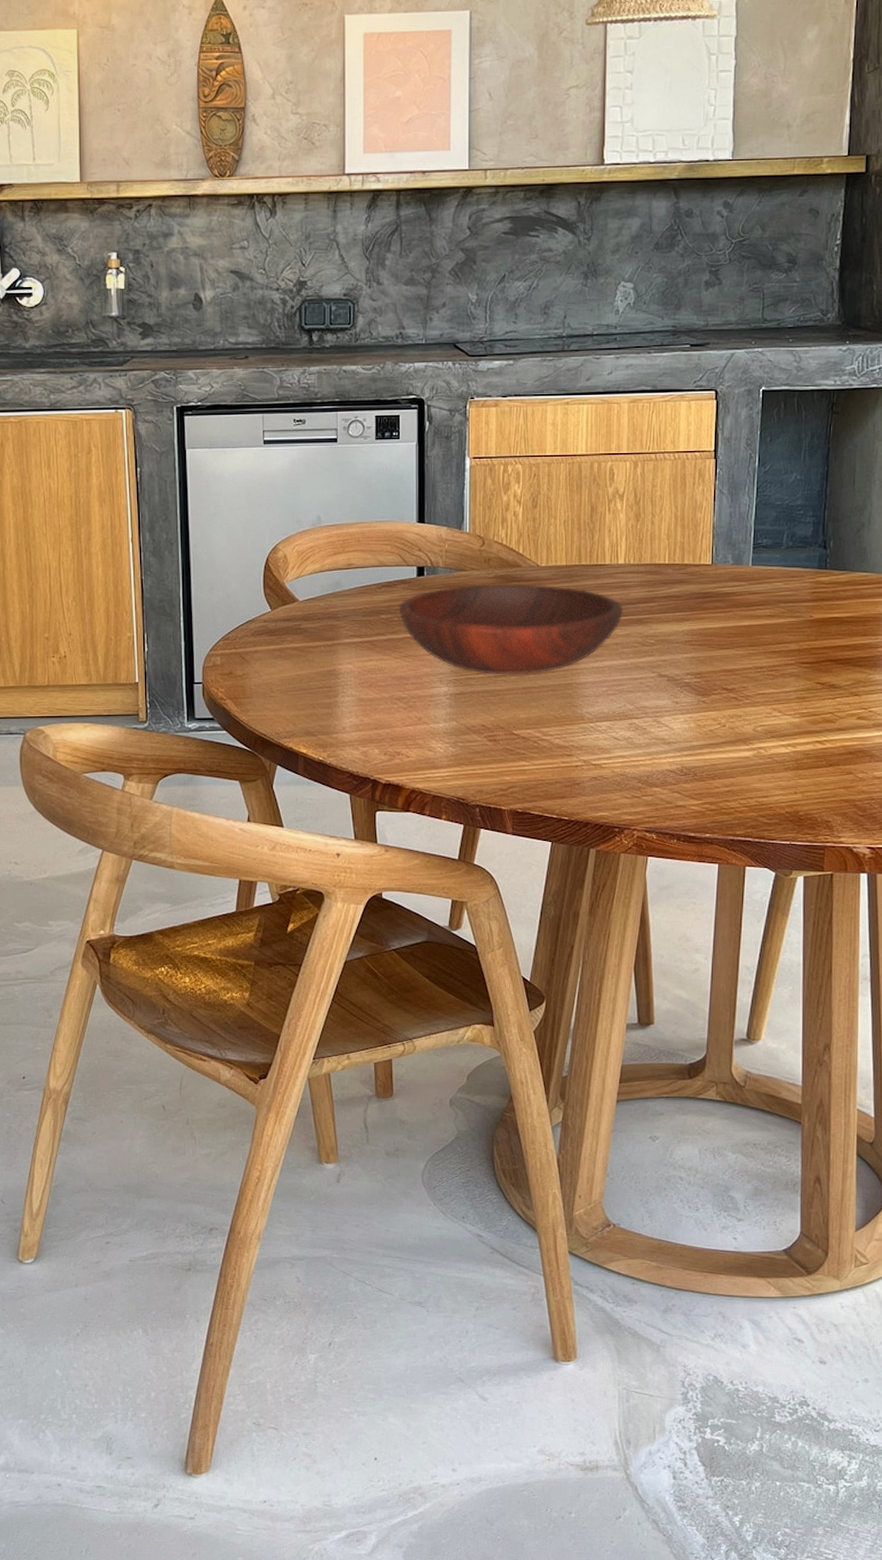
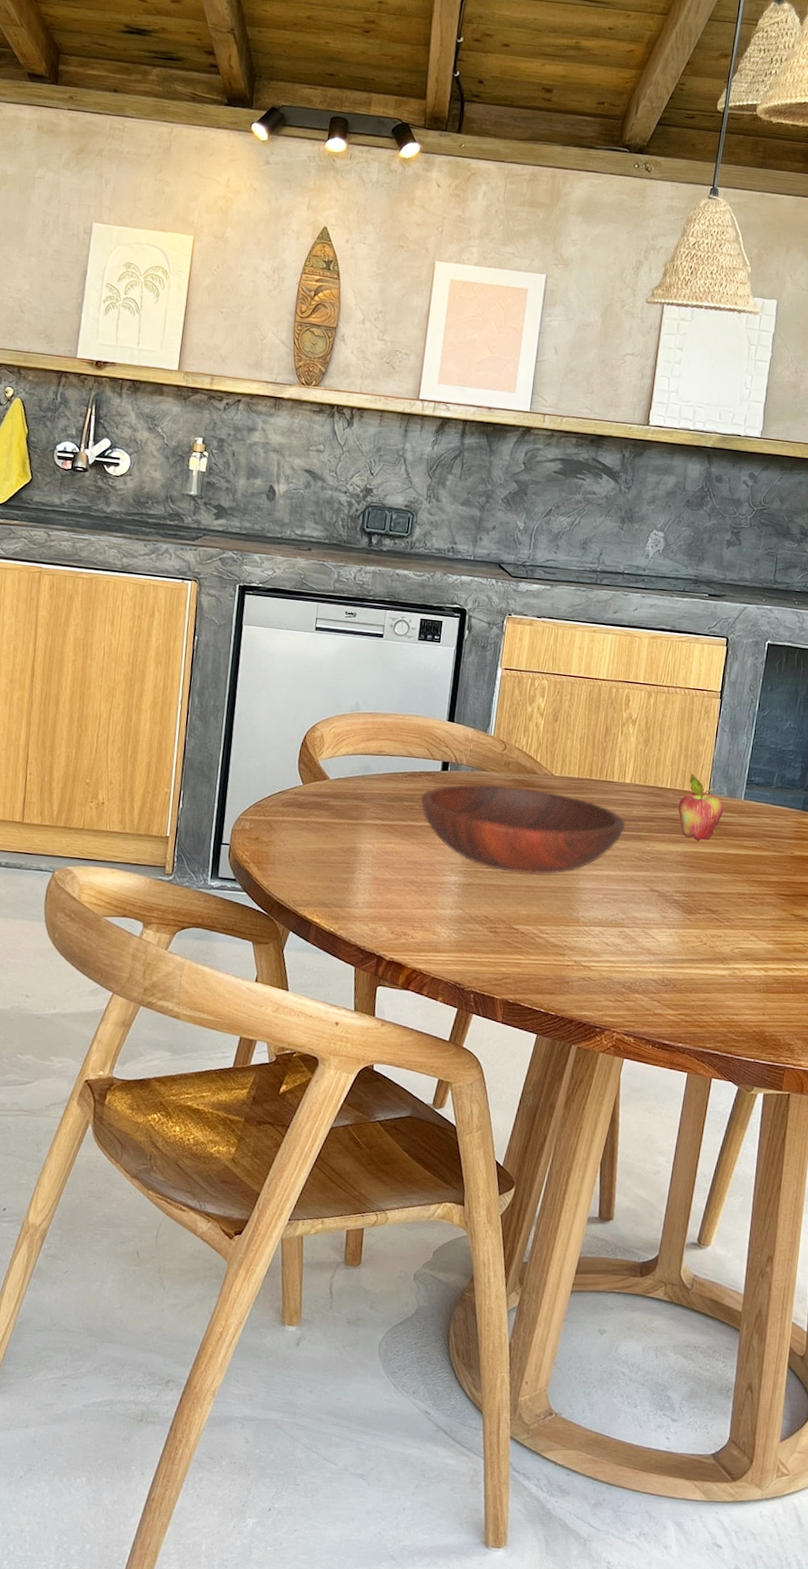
fruit: none [679,544,730,617] -> present [678,773,724,841]

